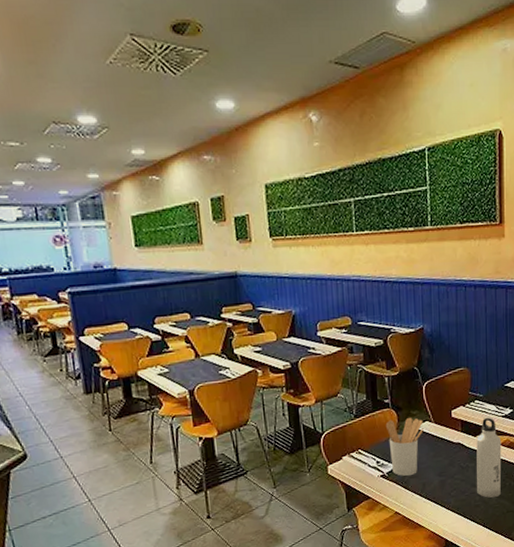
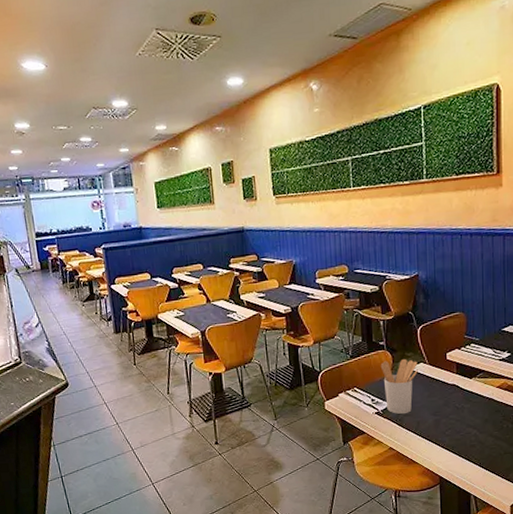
water bottle: present [476,417,502,498] -> none [471,360,499,439]

